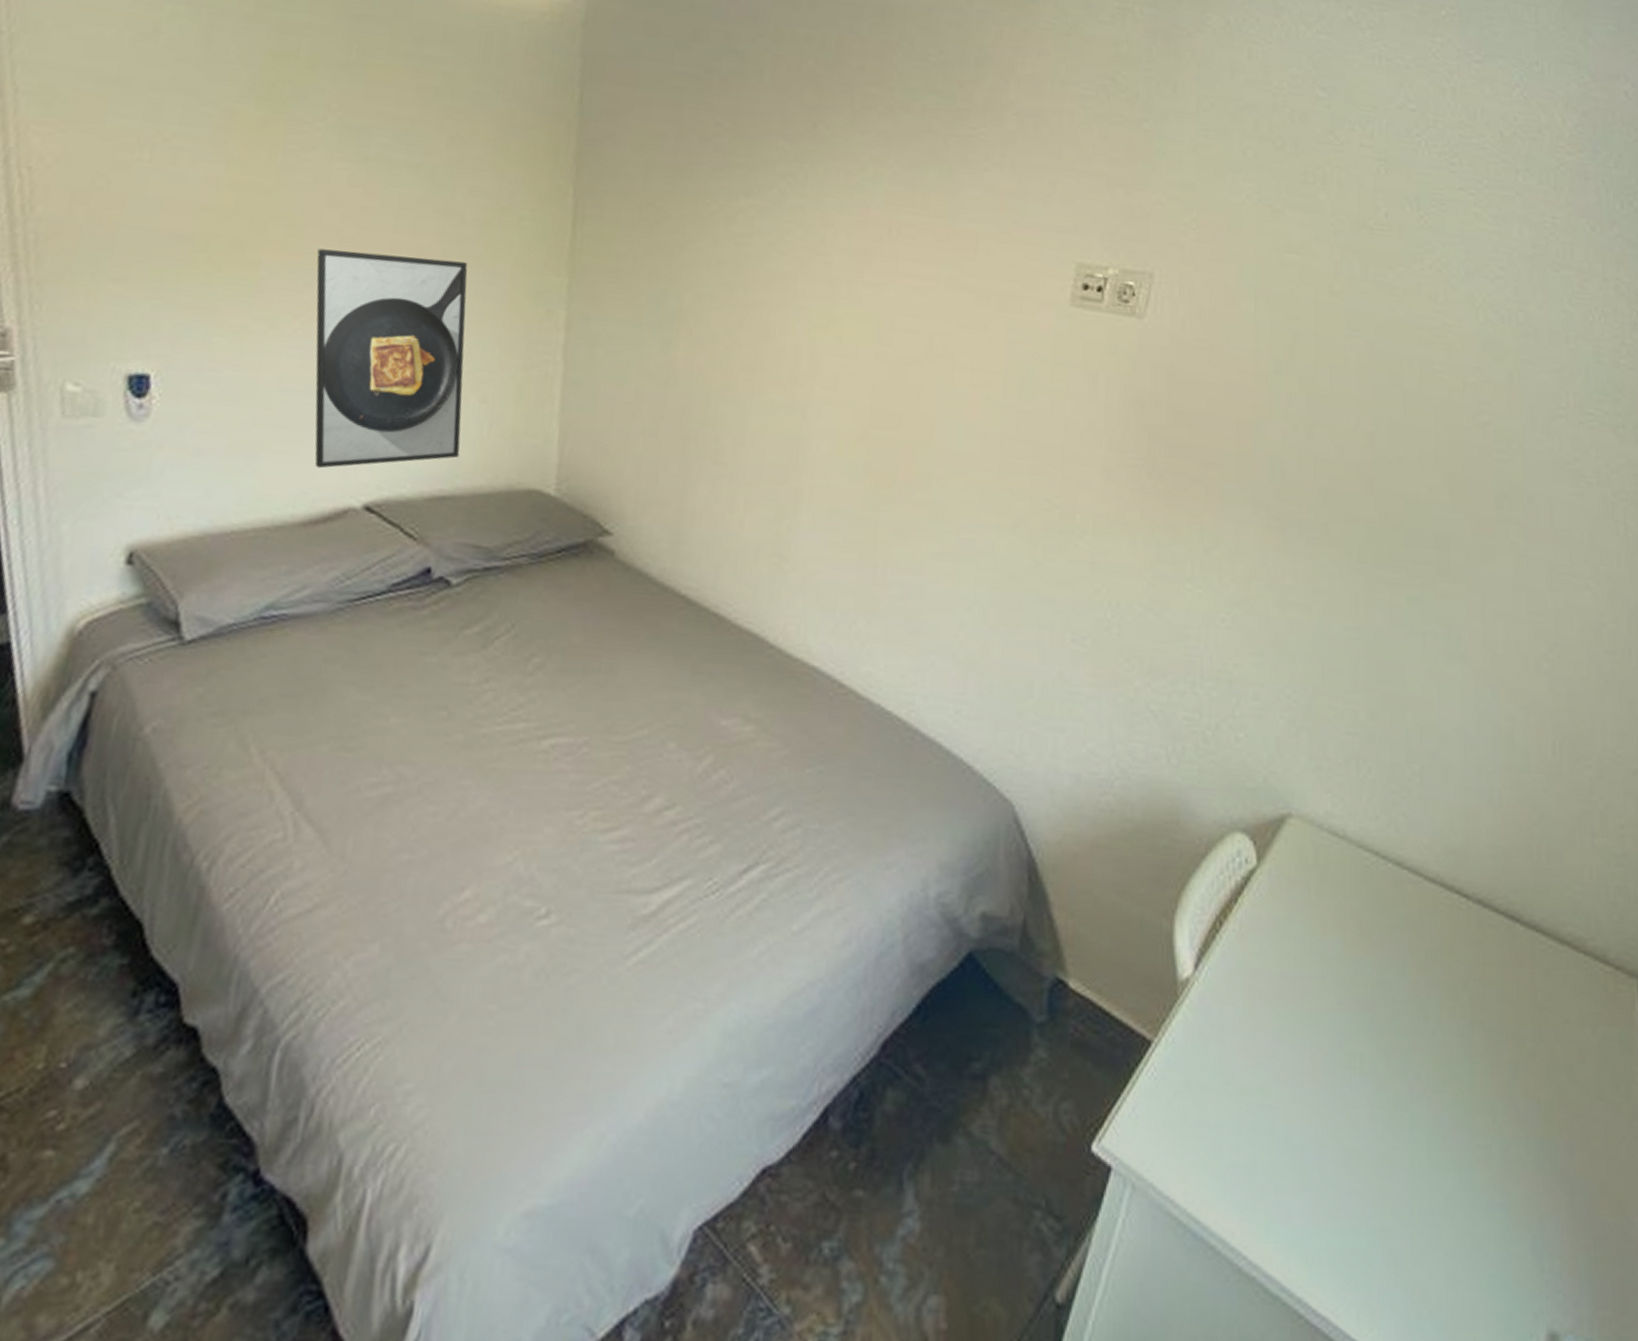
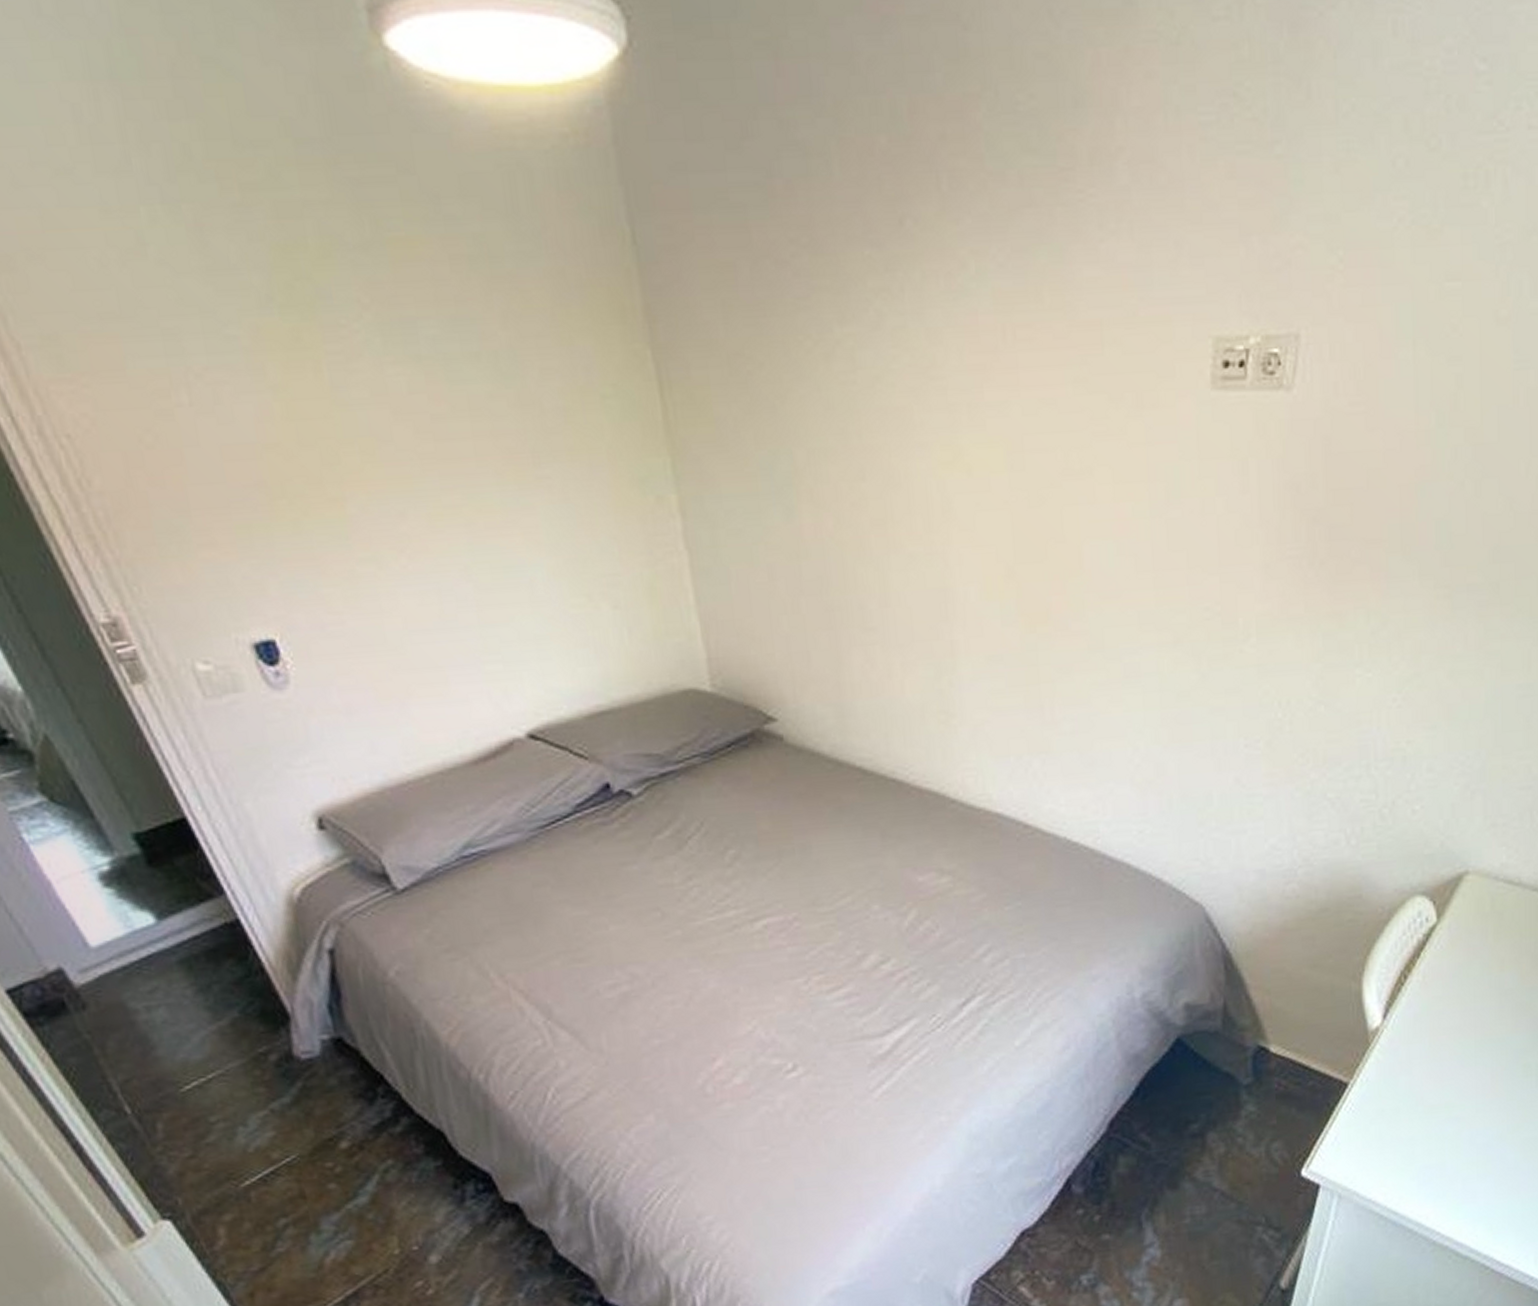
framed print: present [314,248,468,469] -> none [400,459,607,705]

